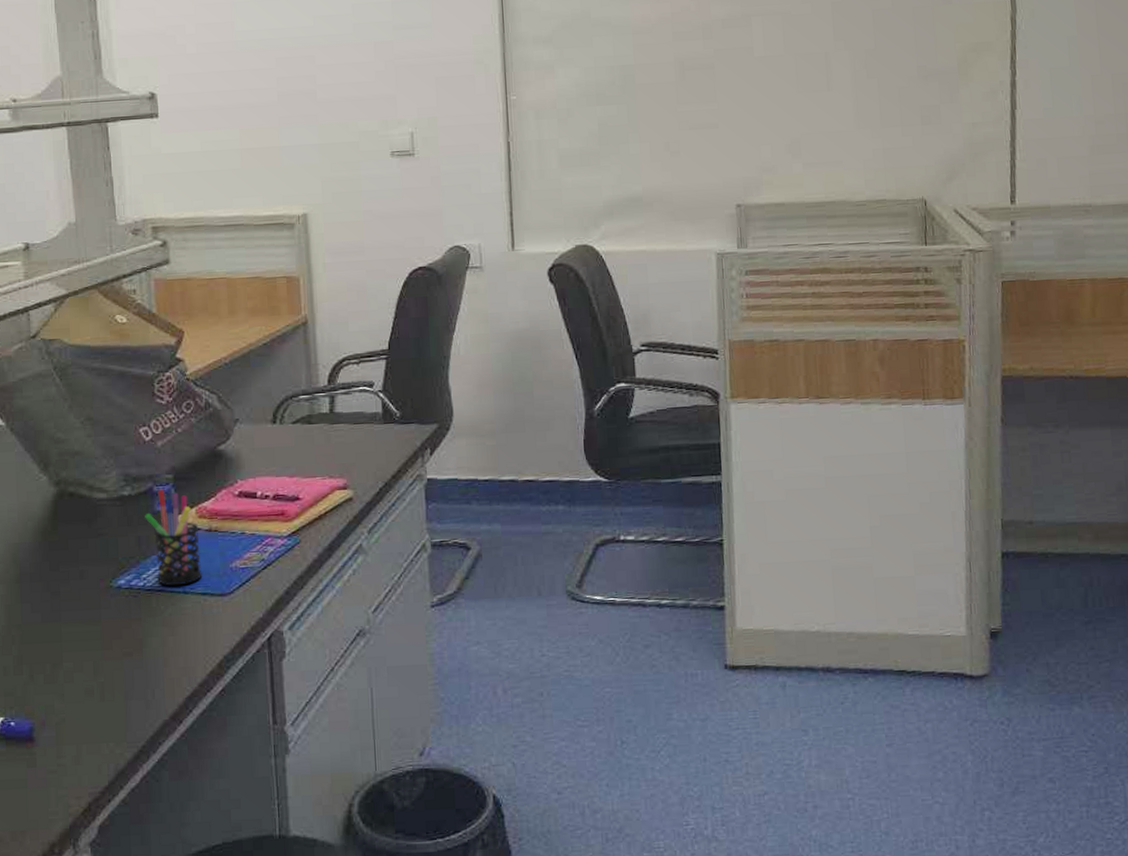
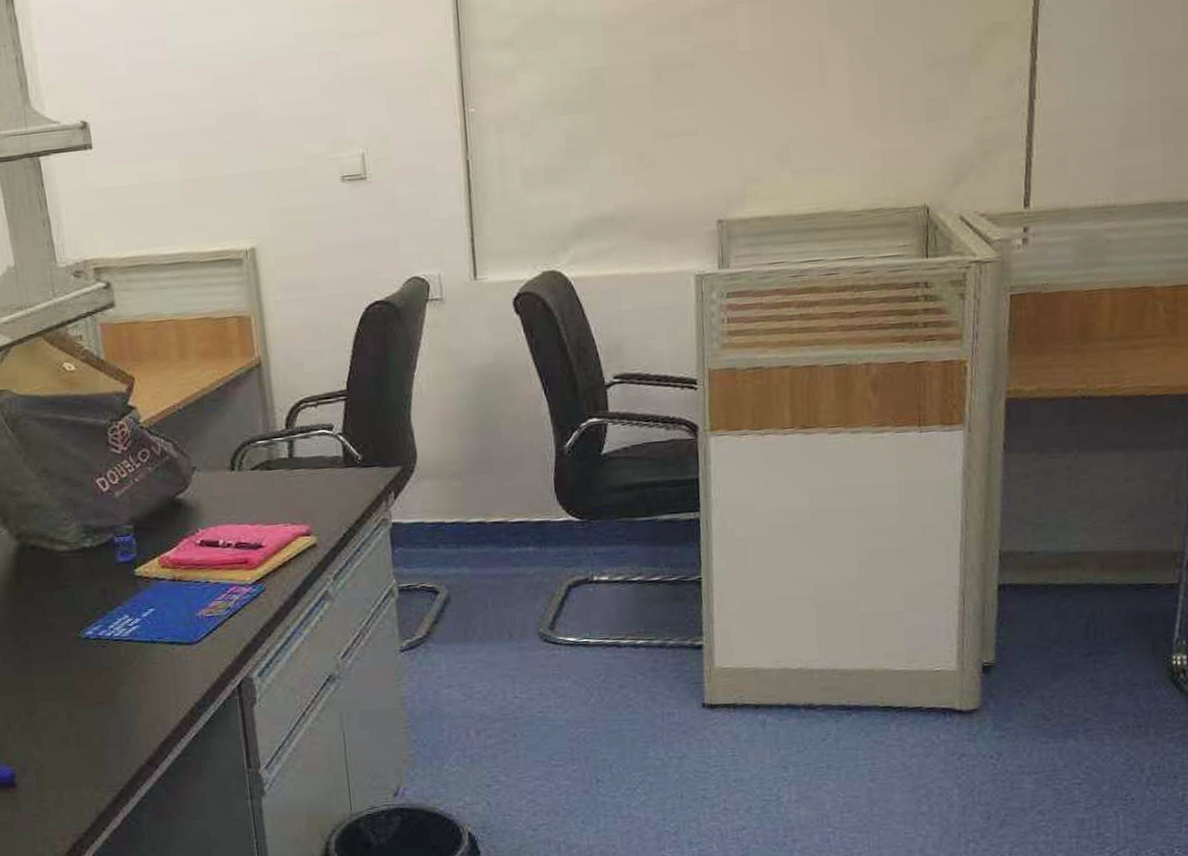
pen holder: present [145,489,203,586] -> none [107,539,169,636]

